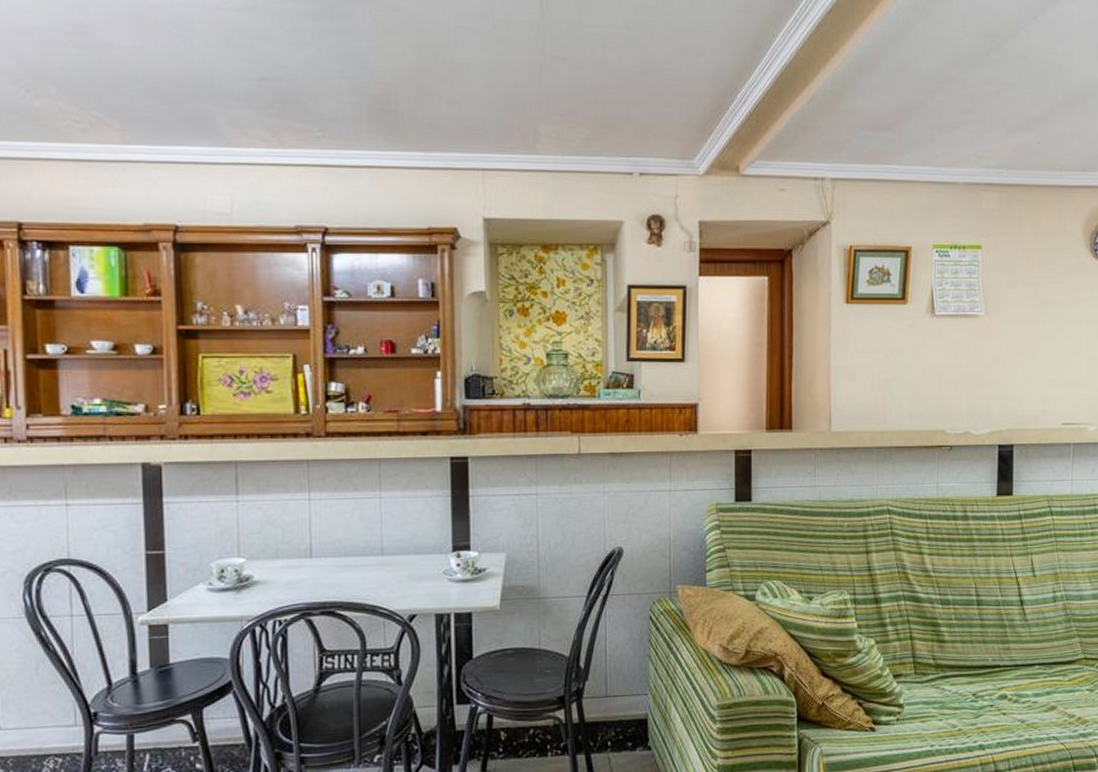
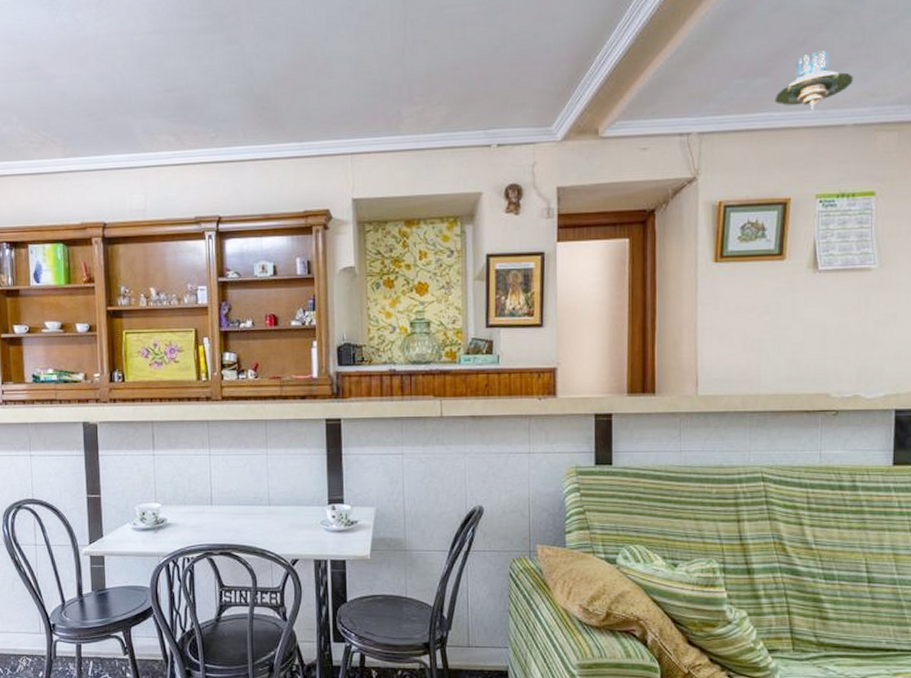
ceiling lamp: none [898,112,964,167] -> present [774,50,854,111]

